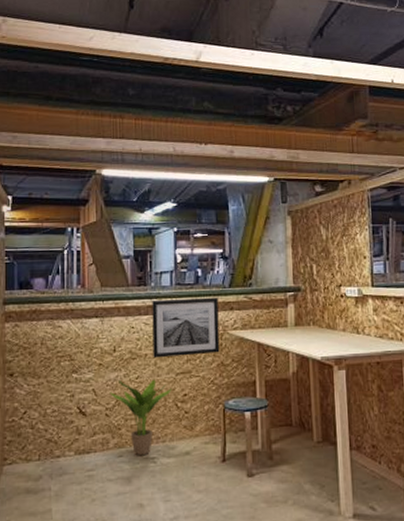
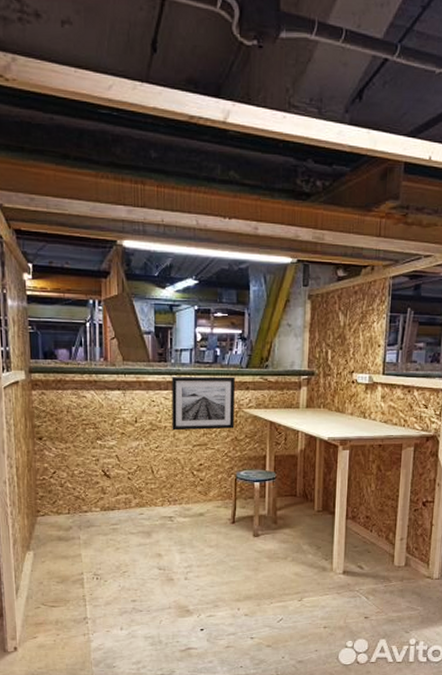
potted plant: present [109,379,172,456] -> none [131,448,188,515]

